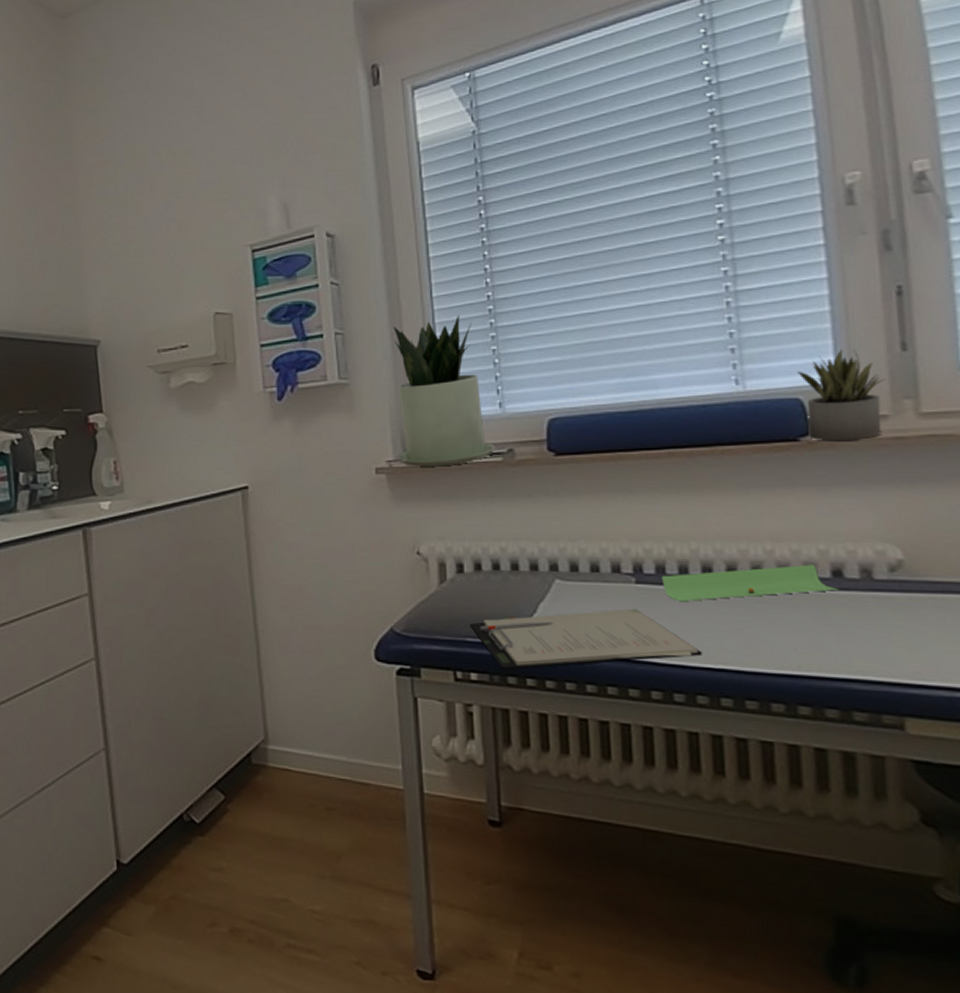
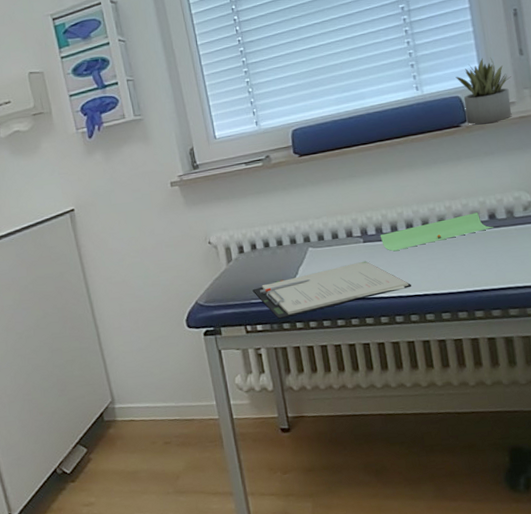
planter: present [394,315,495,467] -> none [171,57,257,178]

